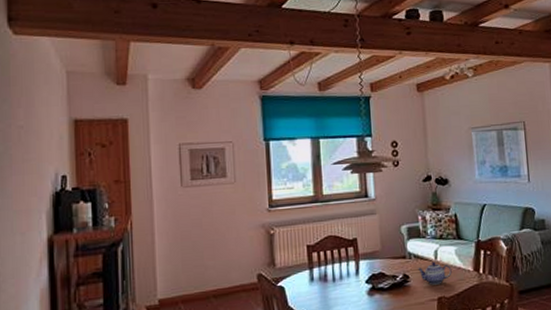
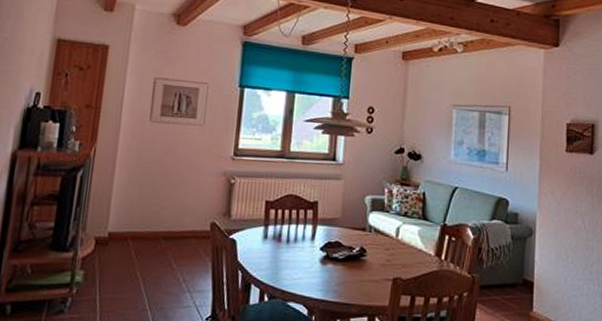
teapot: present [417,261,452,285] -> none [376,238,412,264]

